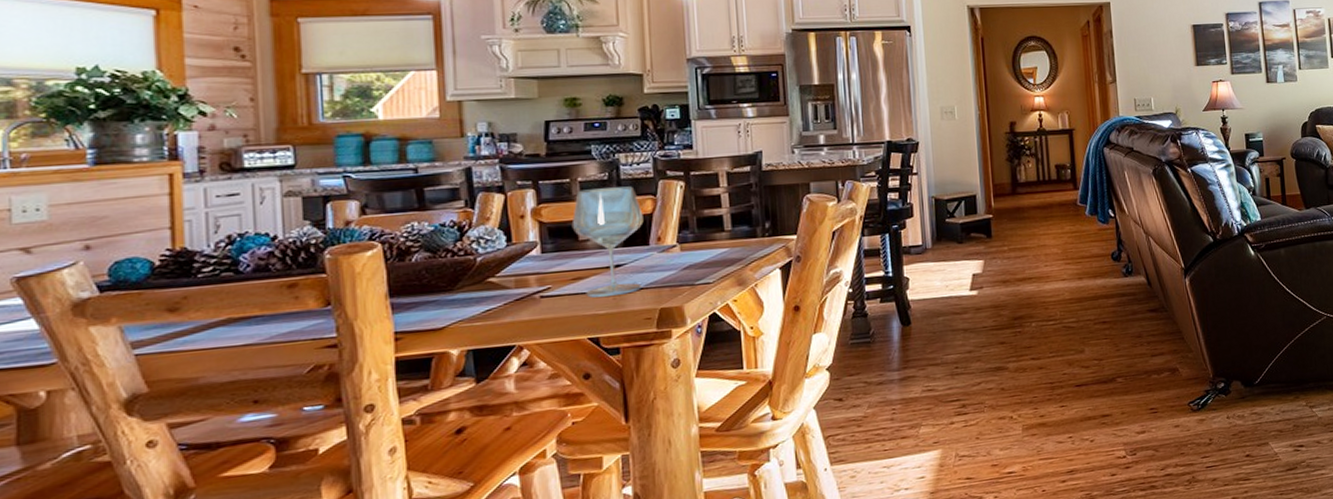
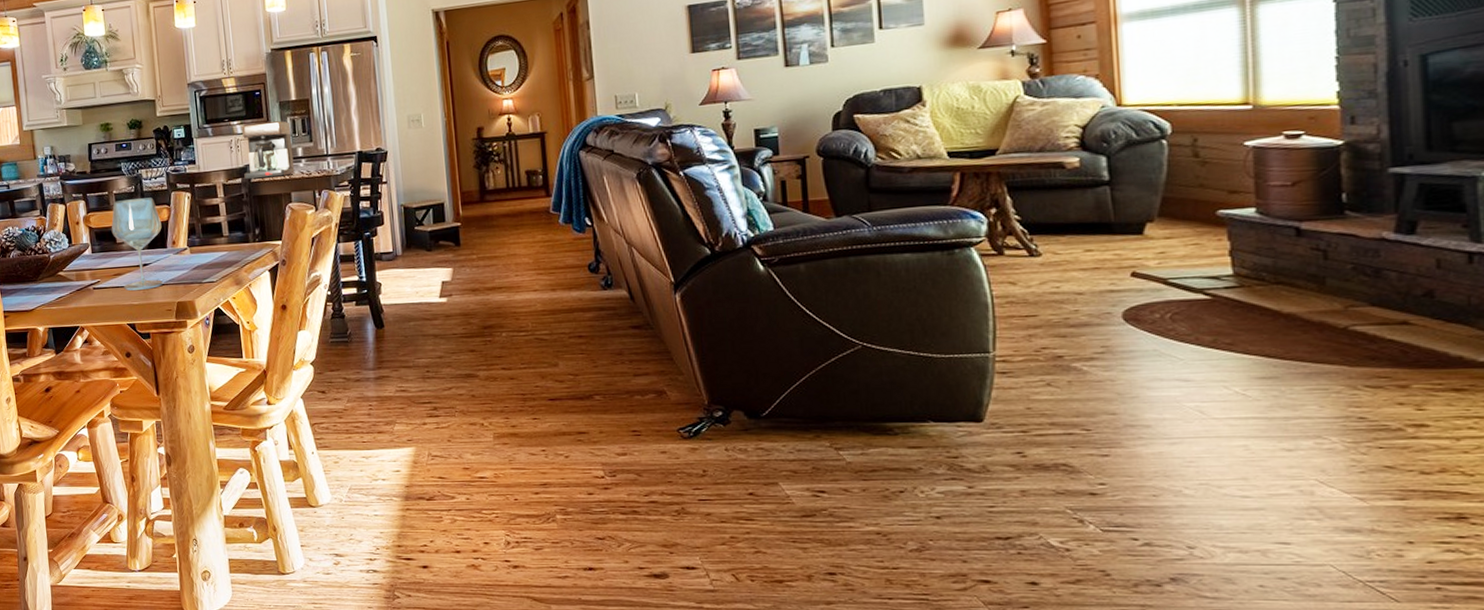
coffee maker: none [753,105,815,168] -> present [242,120,295,180]

